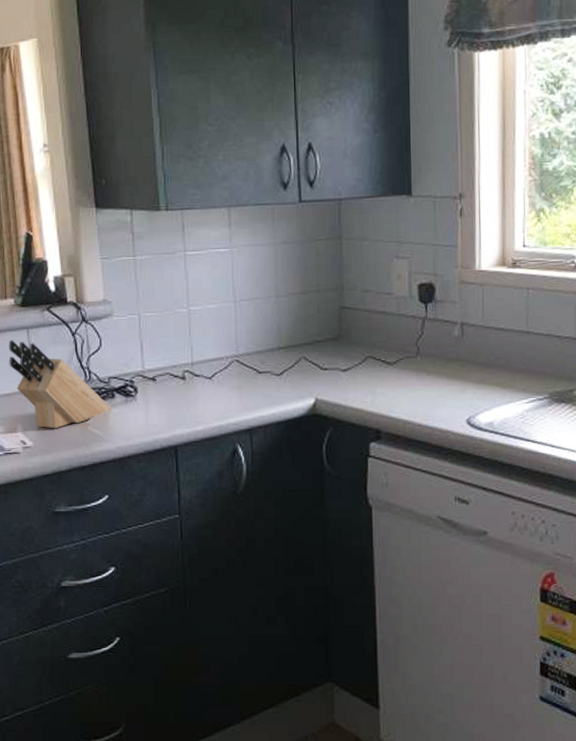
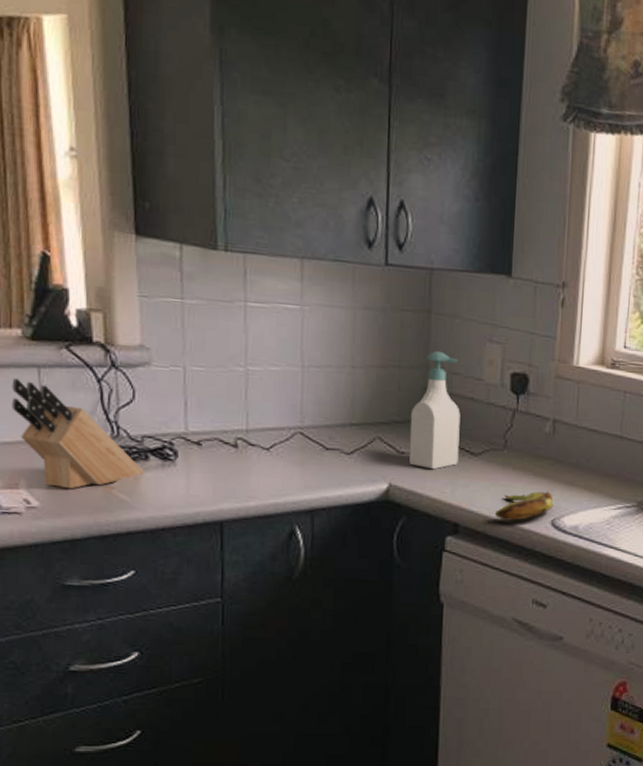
soap bottle: none [330,272,376,382] -> present [409,350,461,470]
banana: none [414,391,468,423] -> present [495,491,554,521]

